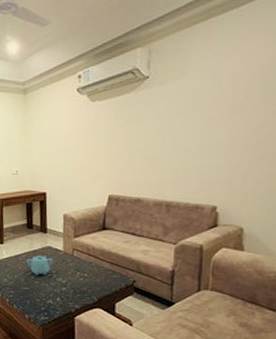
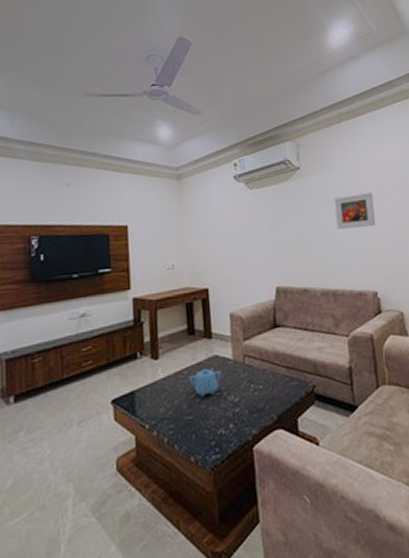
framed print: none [182,101,233,143] -> present [334,192,376,230]

